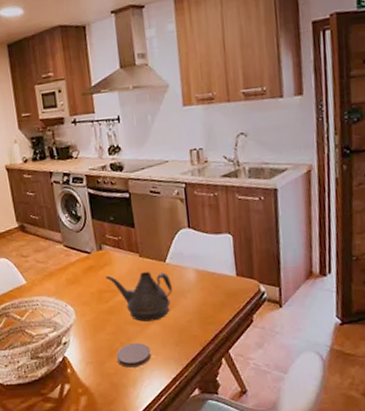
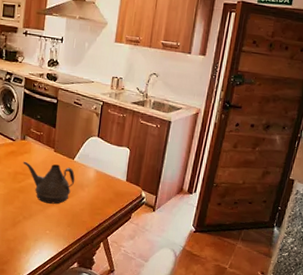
coaster: present [117,343,151,368] -> none [18,218,46,238]

